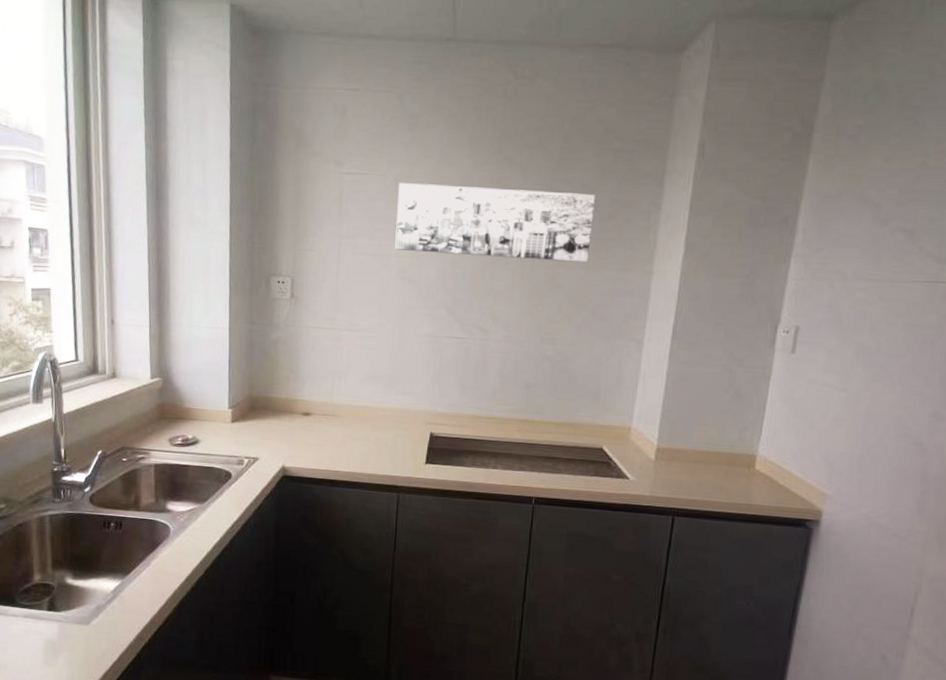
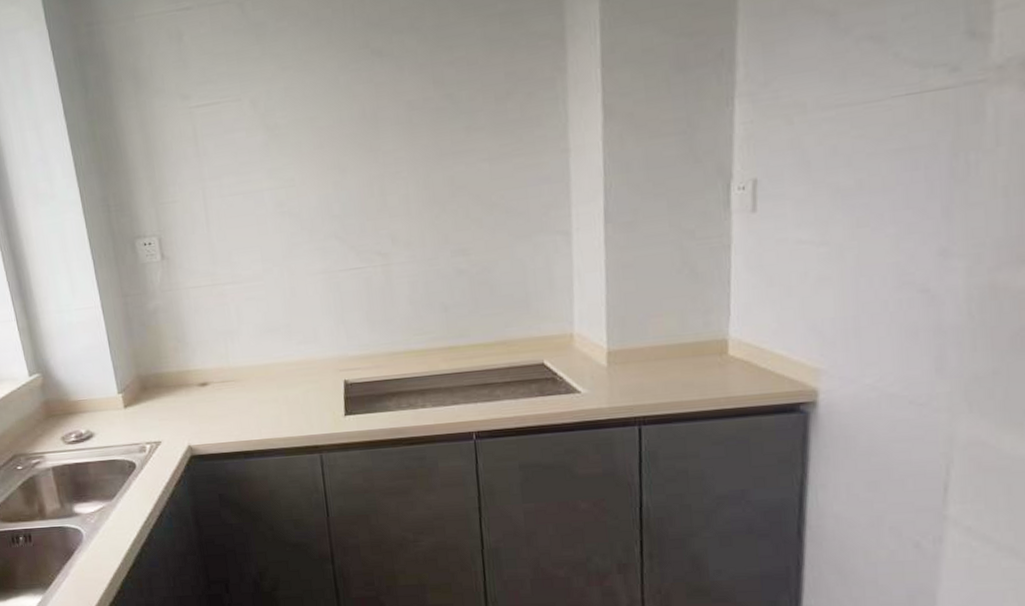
wall art: present [395,182,595,263] -> none [257,72,491,183]

